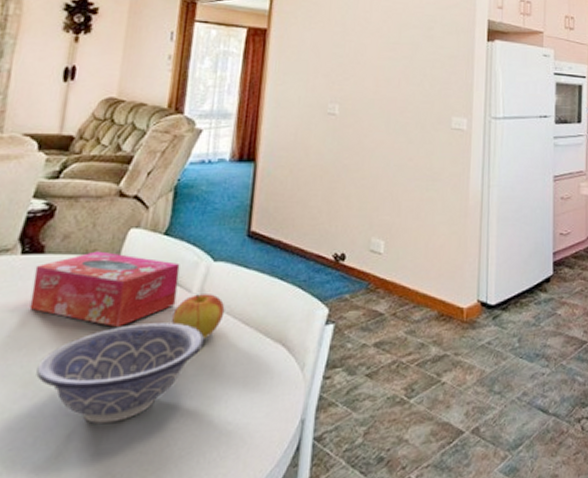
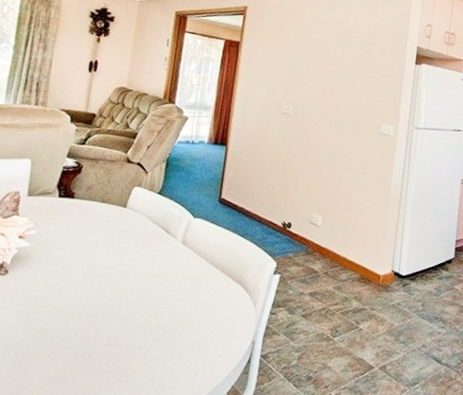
tissue box: present [29,251,180,328] -> none [64,201,169,258]
decorative bowl: present [36,322,205,424] -> none [68,256,185,324]
apple: present [172,294,225,339] -> none [162,240,201,274]

